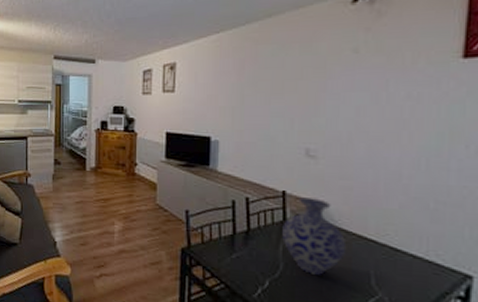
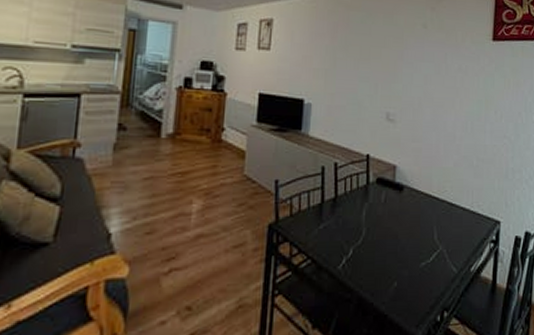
vase: present [282,197,347,275] -> none [365,160,417,236]

